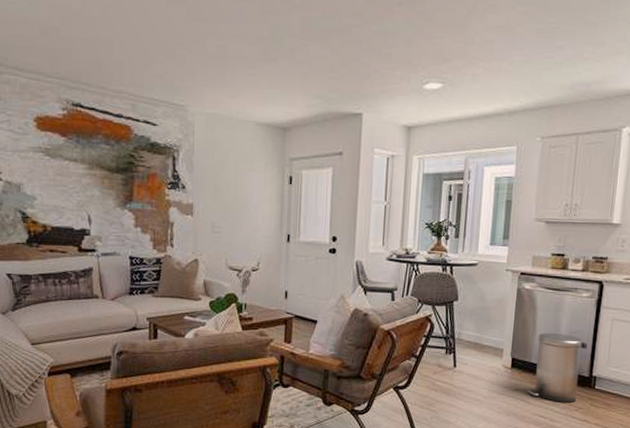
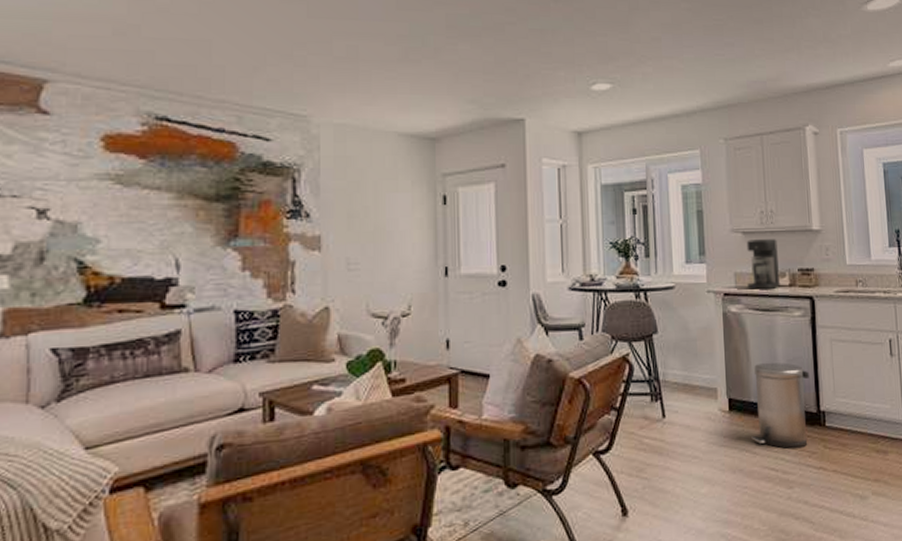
coffee maker: none [543,228,577,273] -> present [746,239,781,290]

